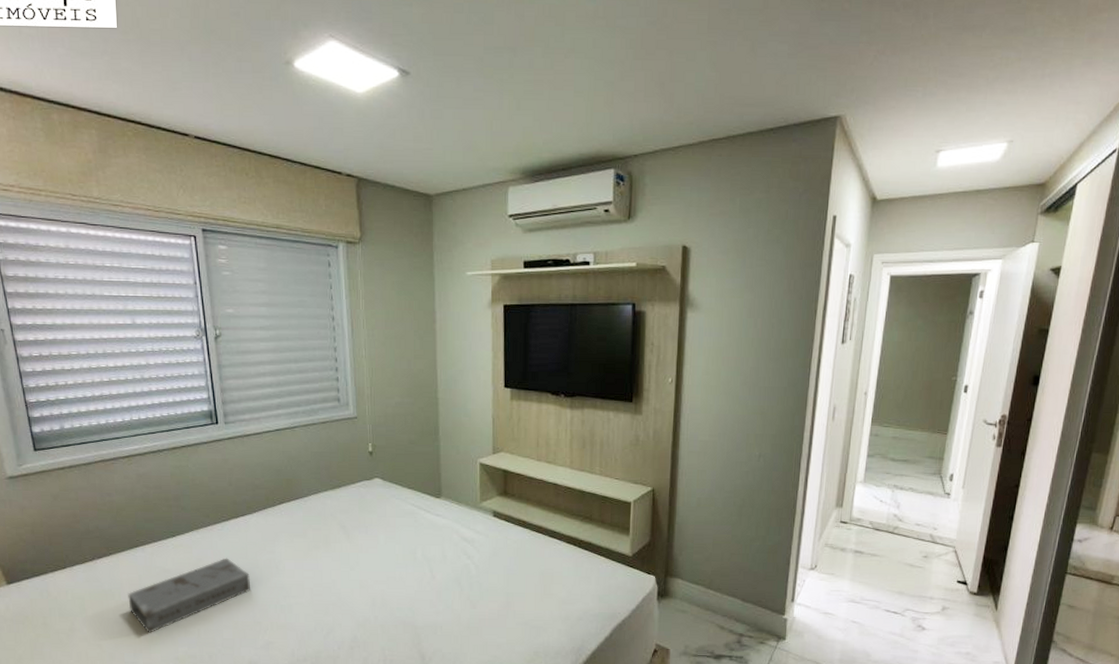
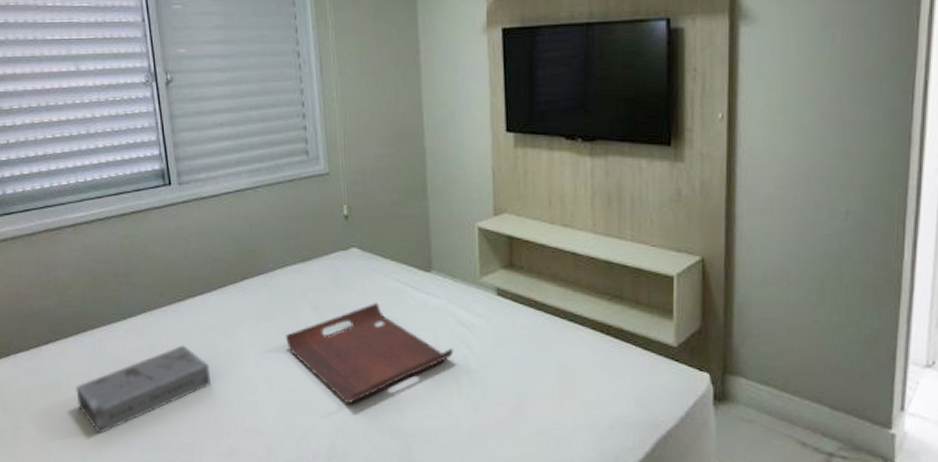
serving tray: none [316,522,457,604] -> present [285,302,454,404]

